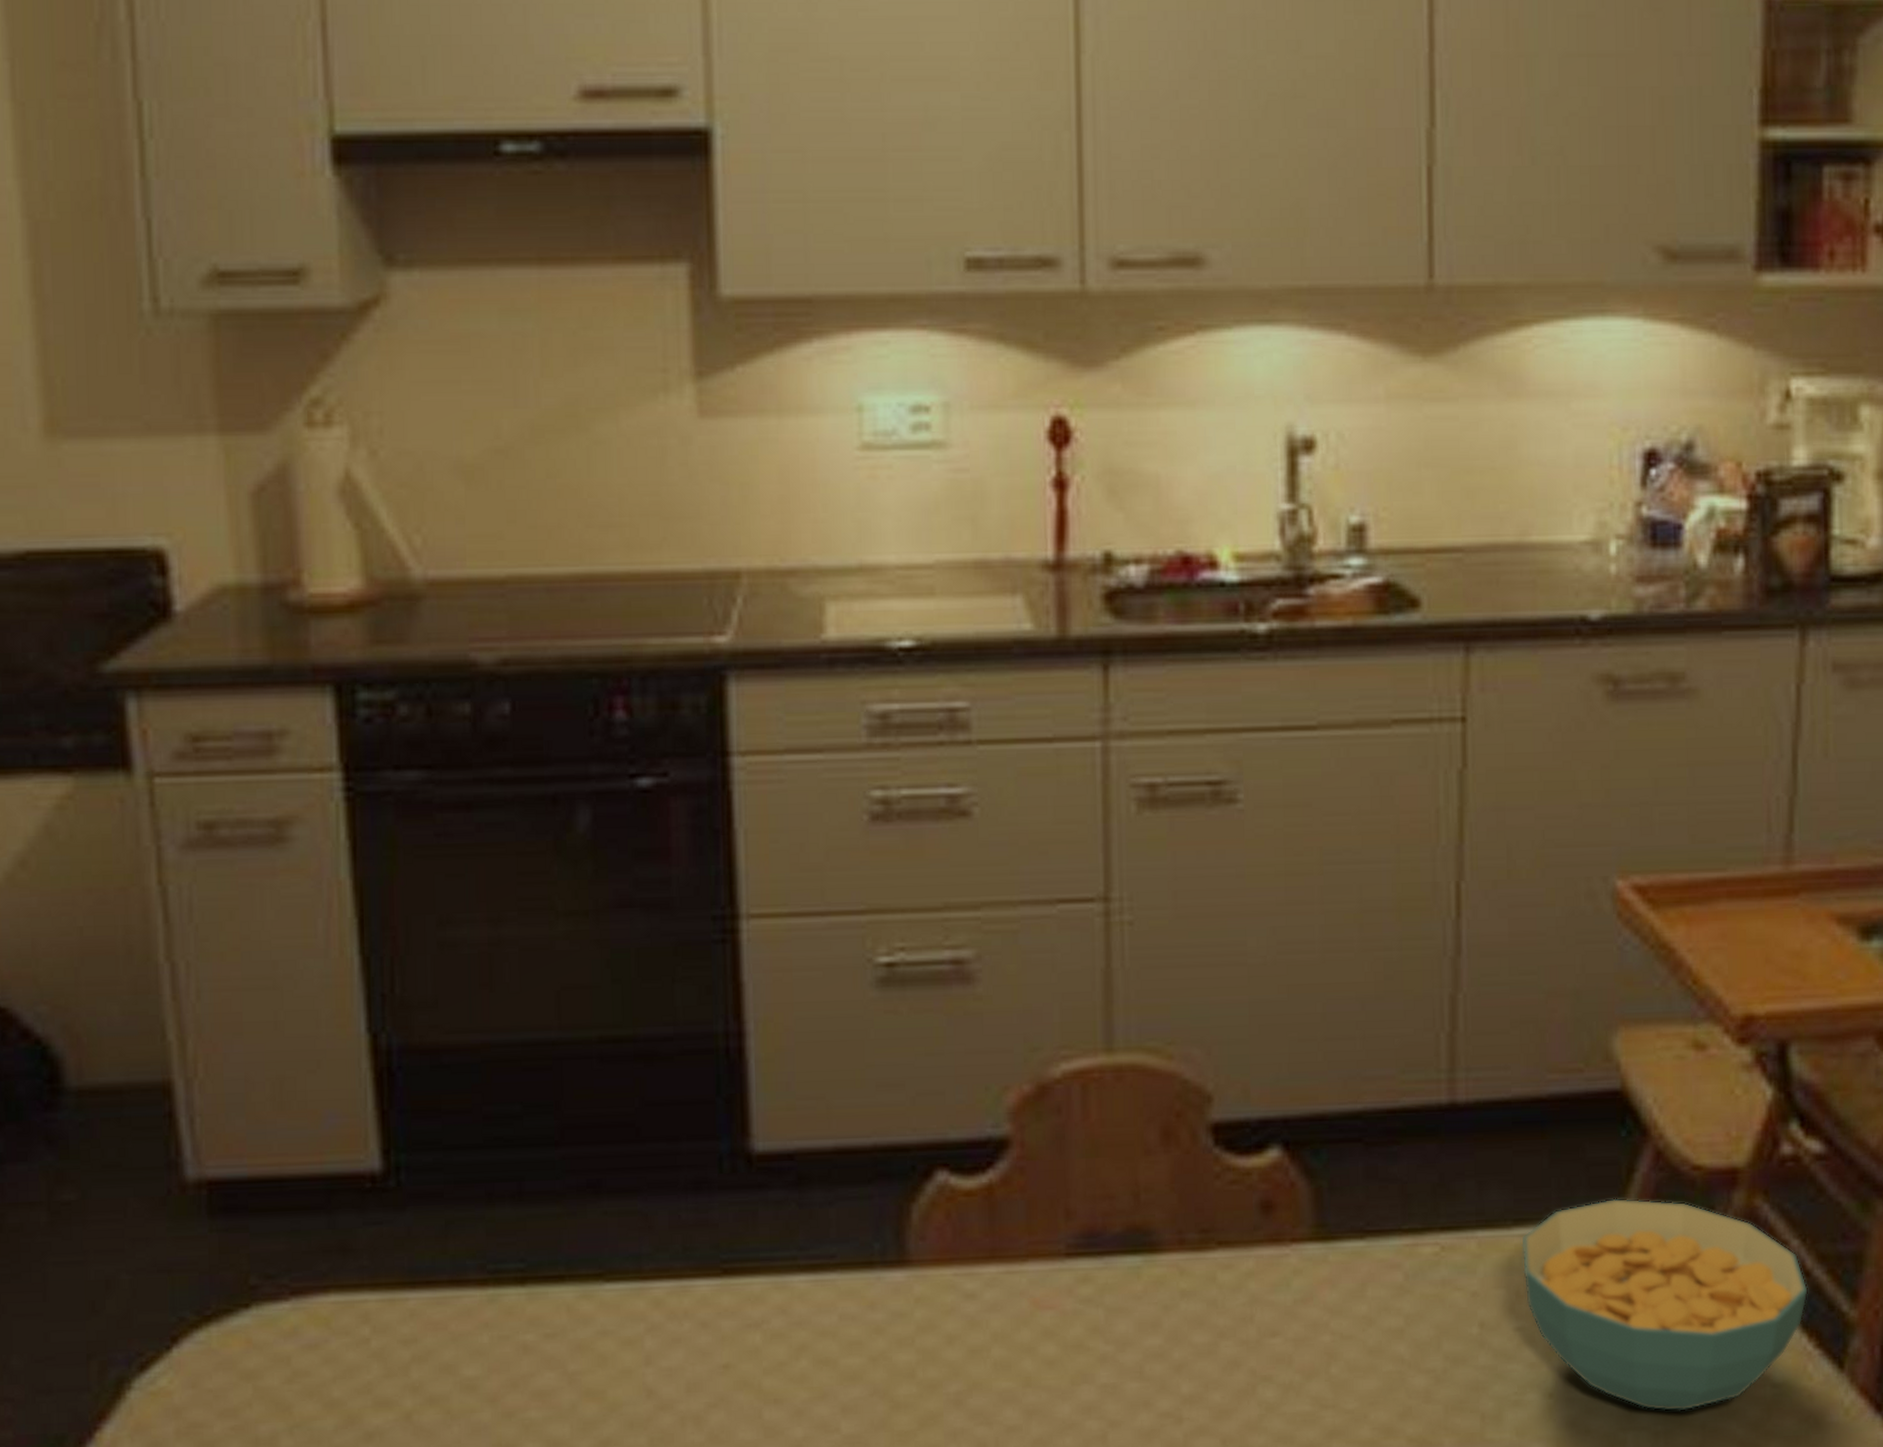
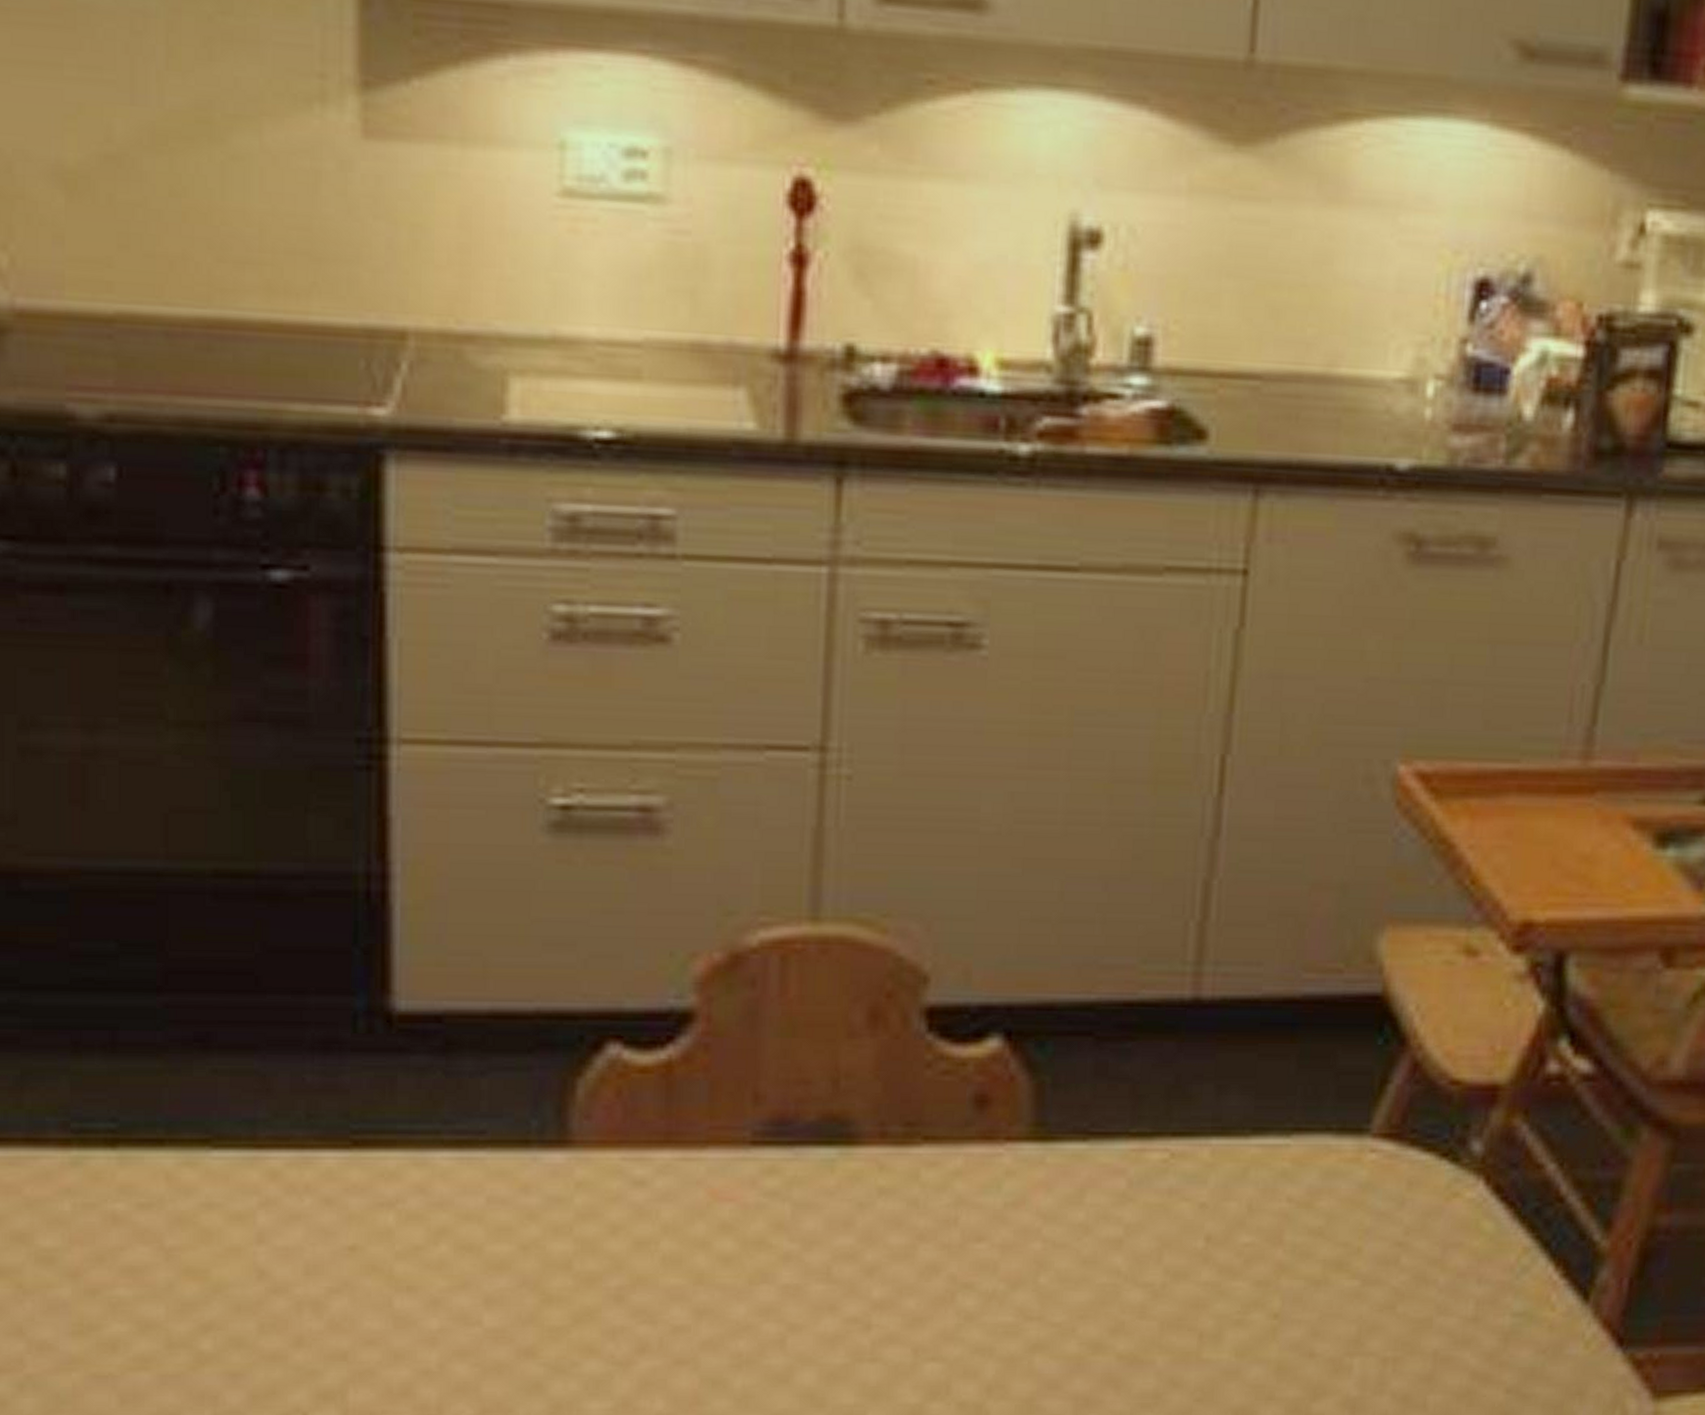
cereal bowl: present [1521,1198,1808,1412] -> none [1257,1110,1560,1338]

